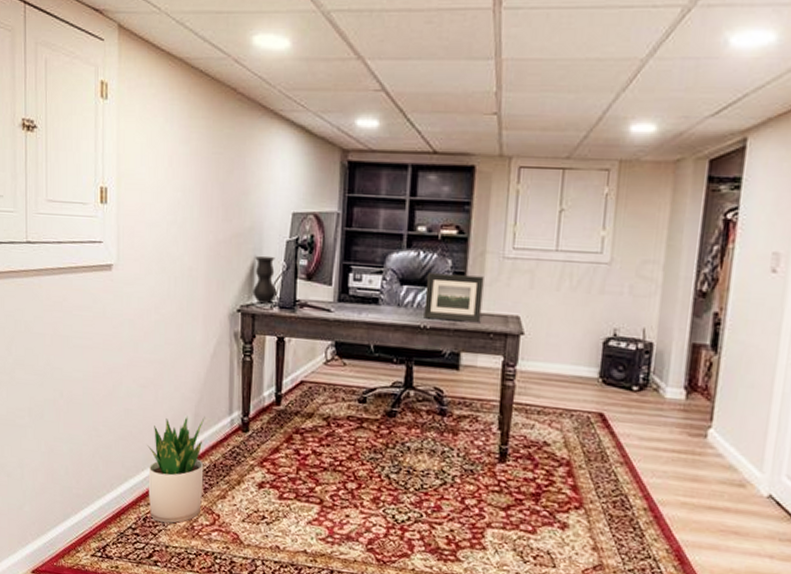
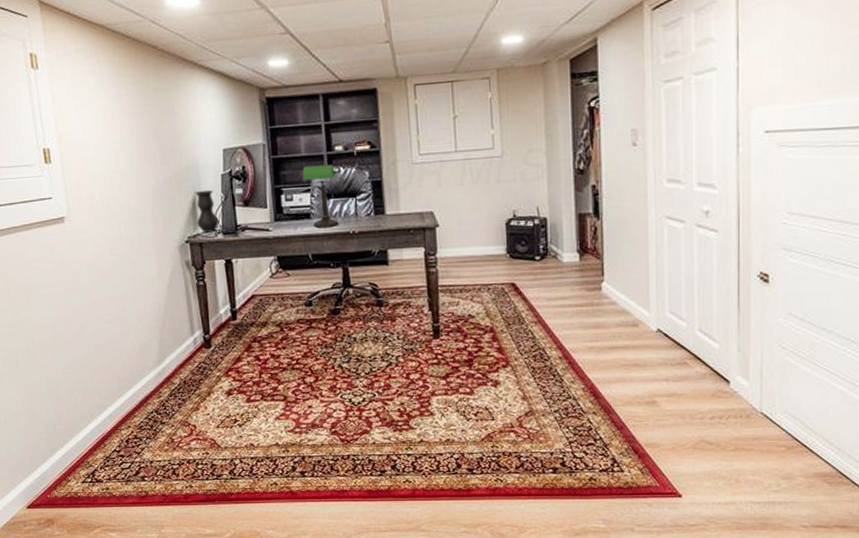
planter: present [147,415,205,524] -> none [120,340,178,442]
desk lamp: none [372,244,422,318] -> present [298,164,342,229]
picture frame: present [424,273,484,323] -> none [349,182,401,225]

